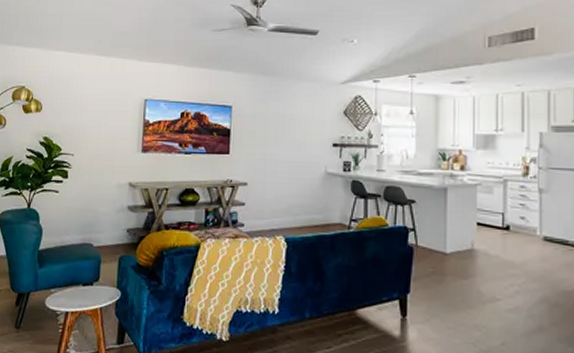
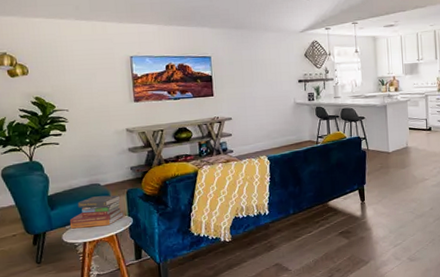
books: none [54,258,112,296] -> present [69,194,124,229]

